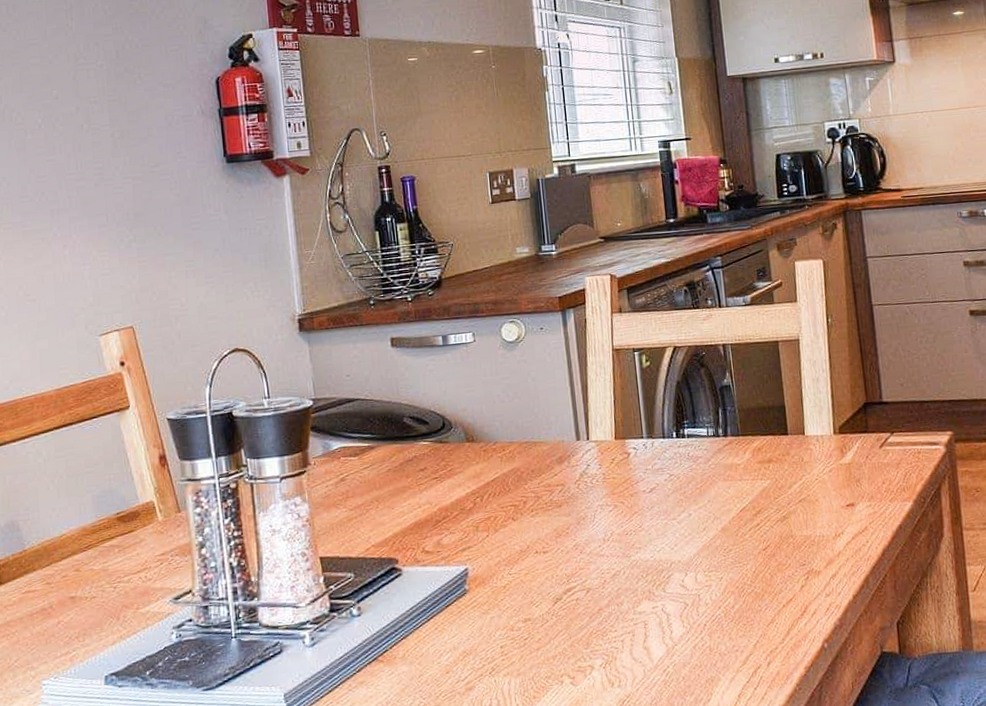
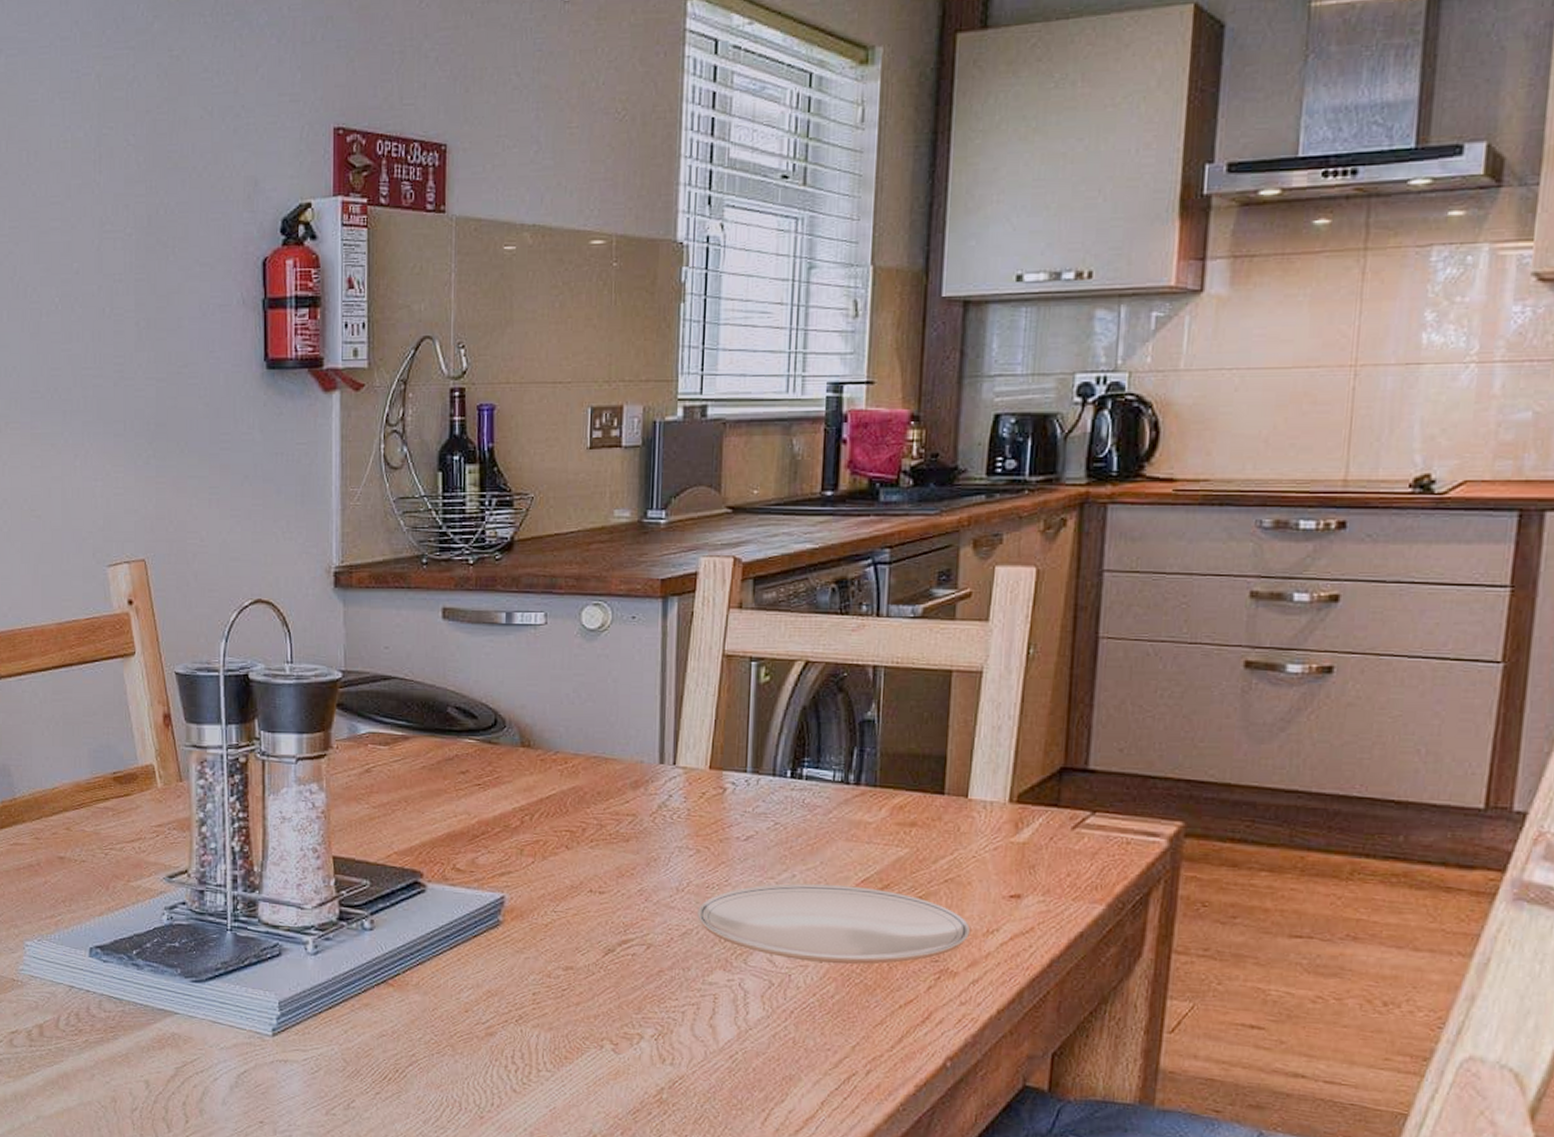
plate: none [622,515,824,582] -> present [697,883,970,965]

